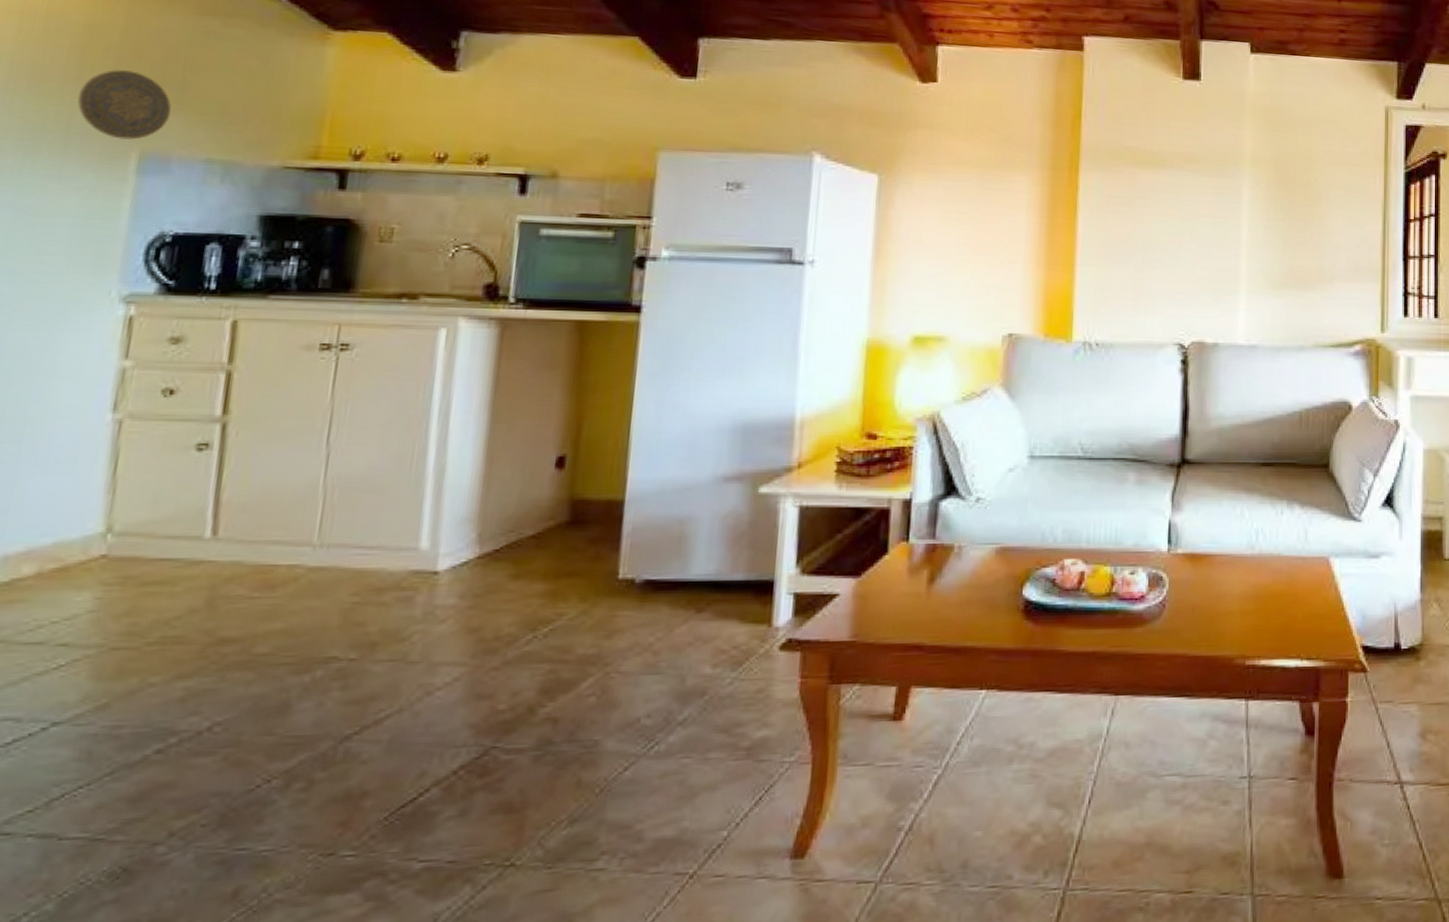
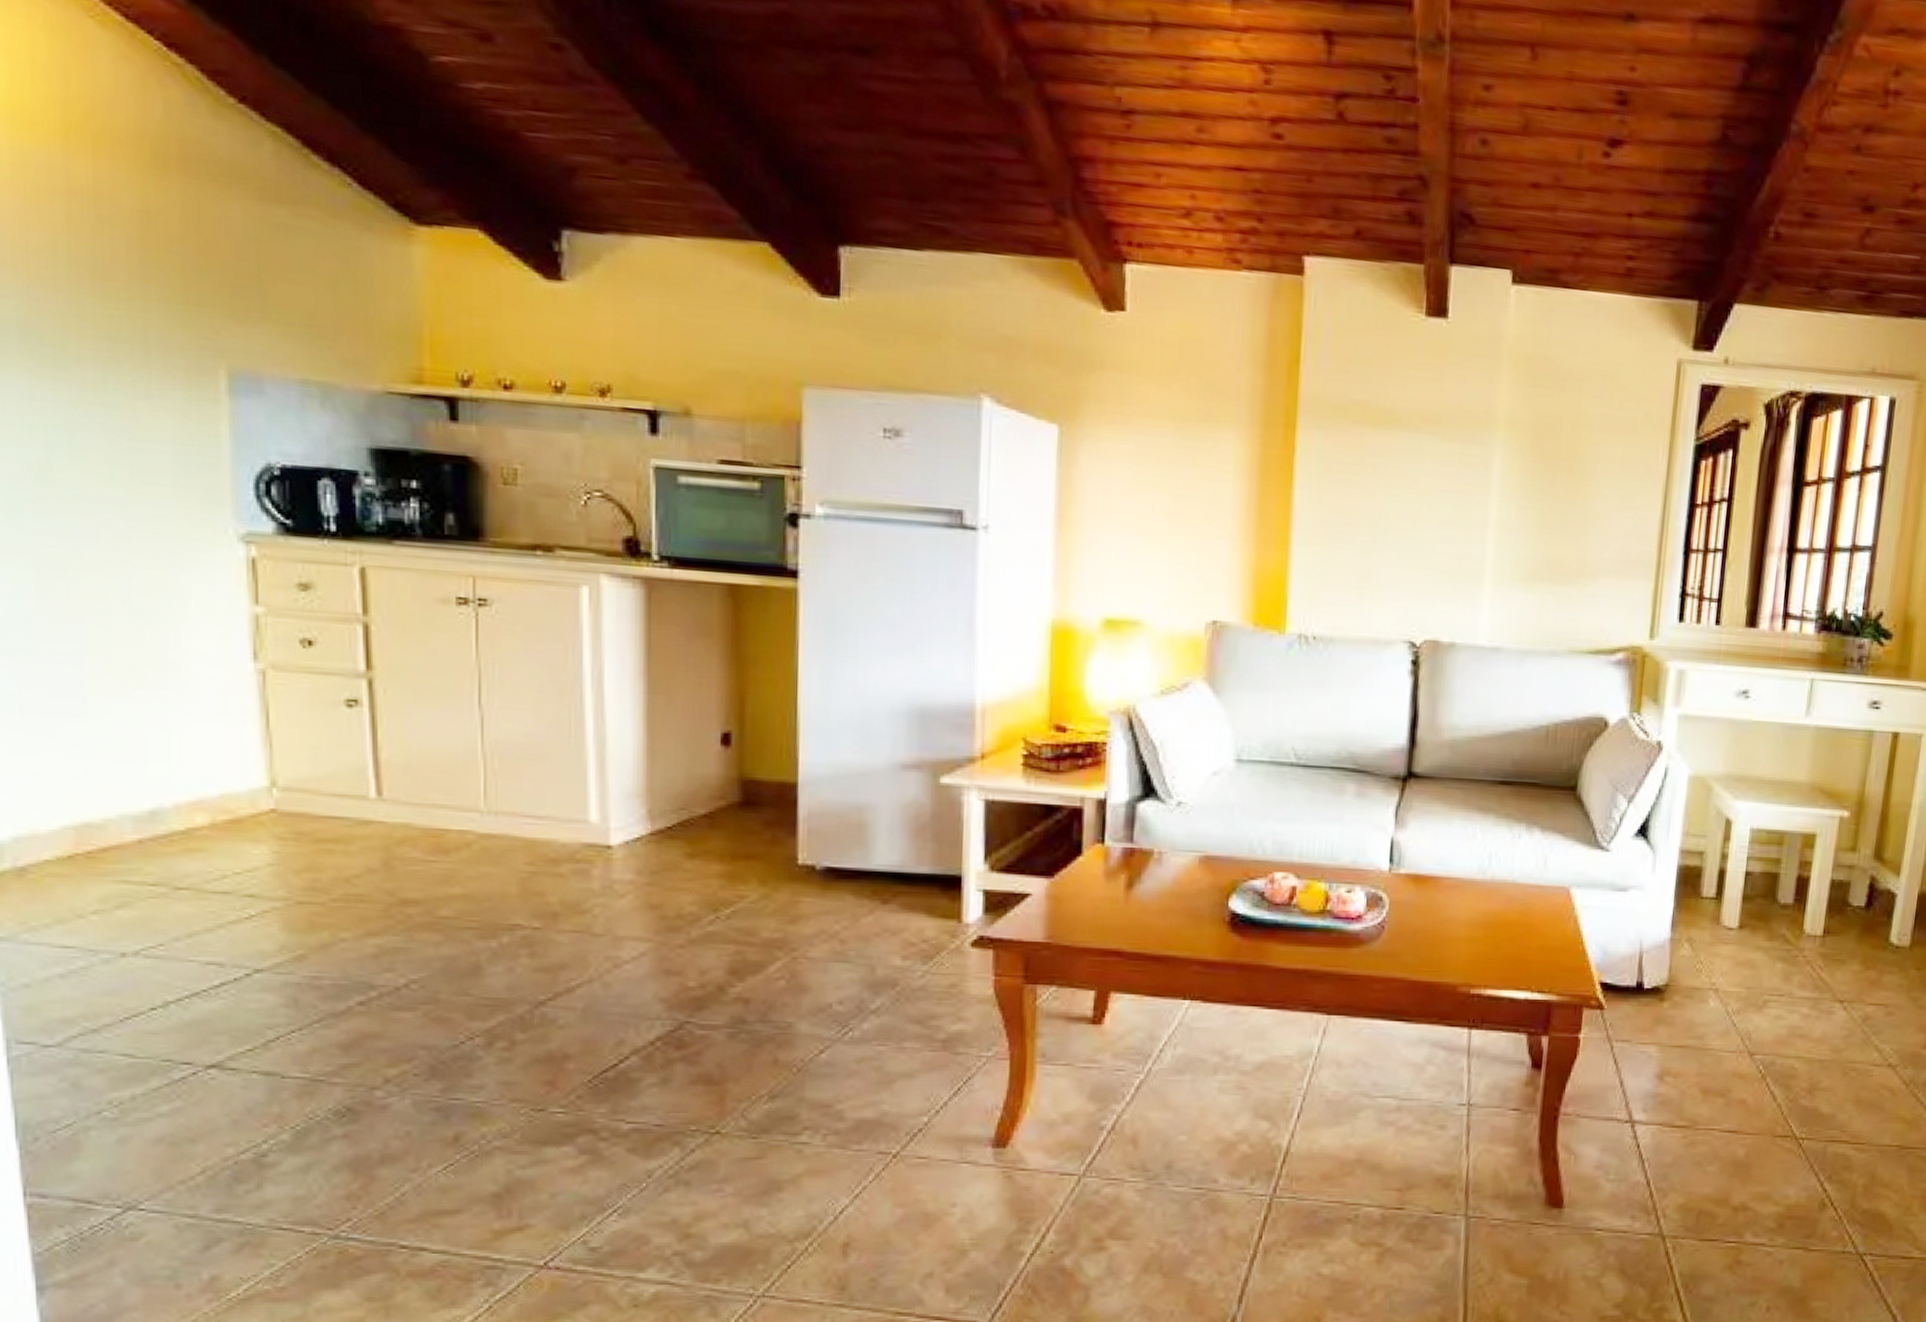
decorative plate: present [77,70,172,140] -> none [148,267,253,354]

